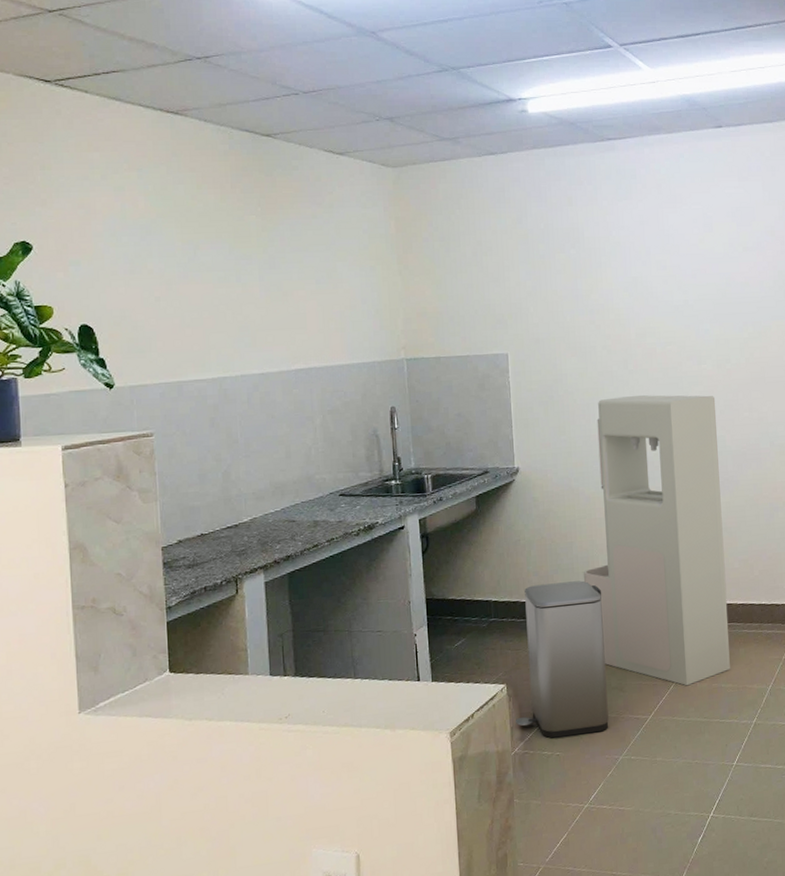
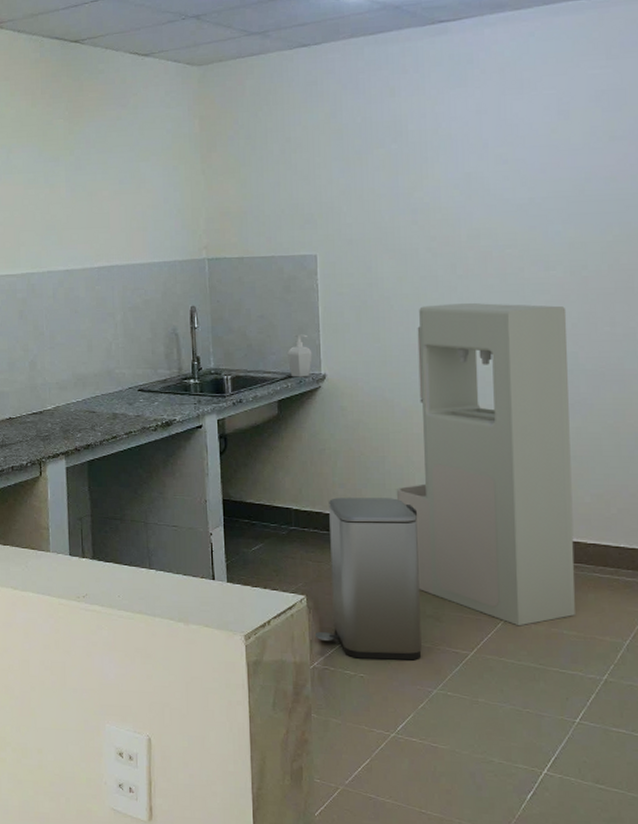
soap bottle: none [483,430,507,473] -> present [286,334,313,377]

